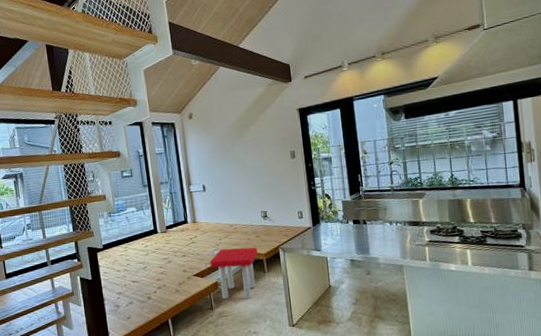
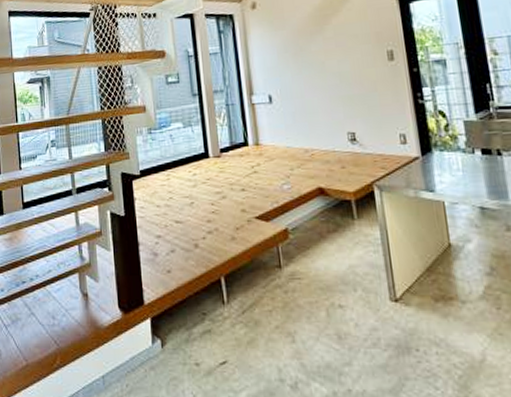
stool: present [210,247,258,299] -> none [277,182,343,256]

